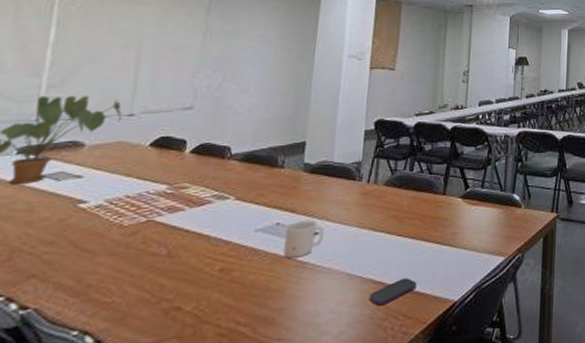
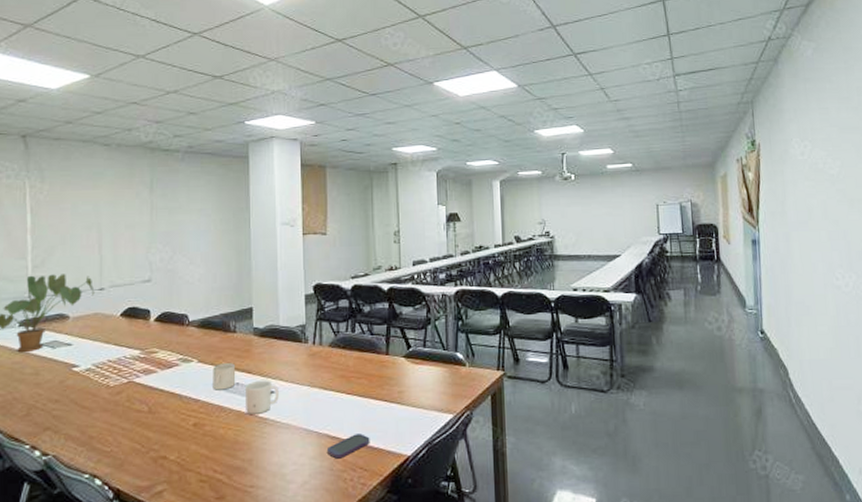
mug: none [248,201,279,231] -> present [213,363,236,390]

